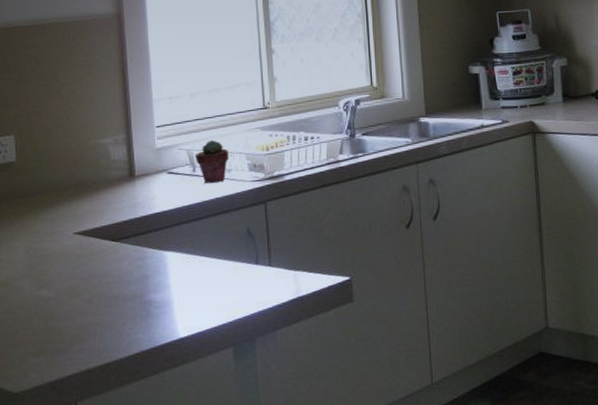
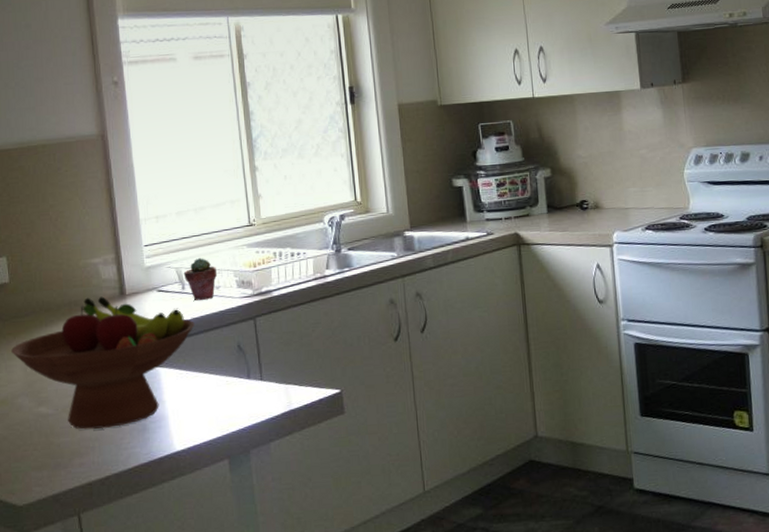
fruit bowl: none [14,177,204,314] -> present [11,296,195,430]

